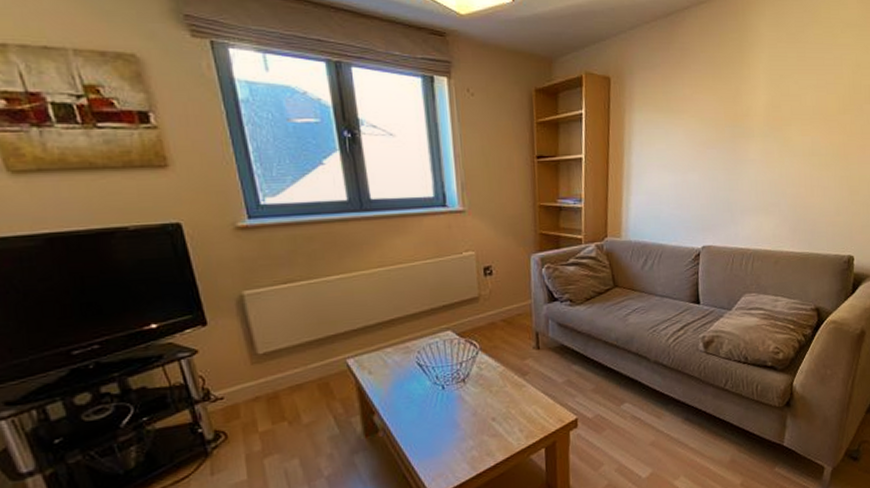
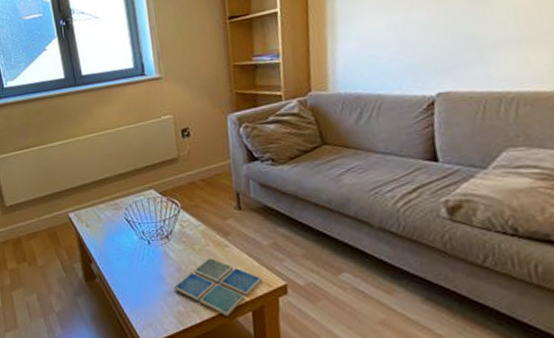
drink coaster: none [467,397,556,456] -> present [173,256,263,317]

